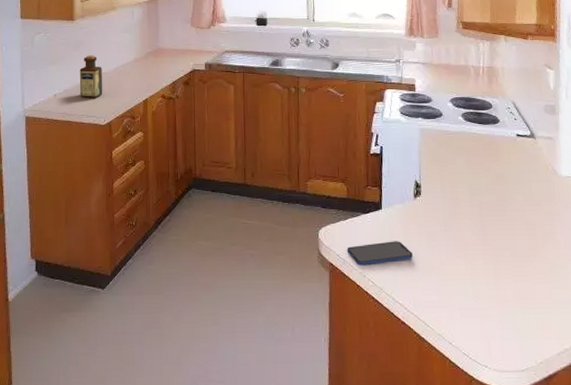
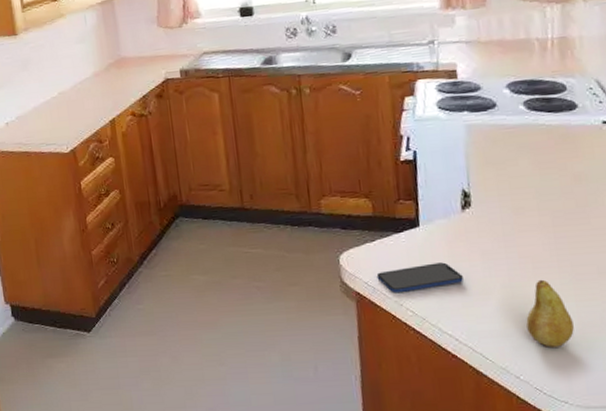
bottle: present [79,55,103,98] -> none [31,73,62,124]
fruit: none [458,259,493,318] -> present [526,279,574,347]

